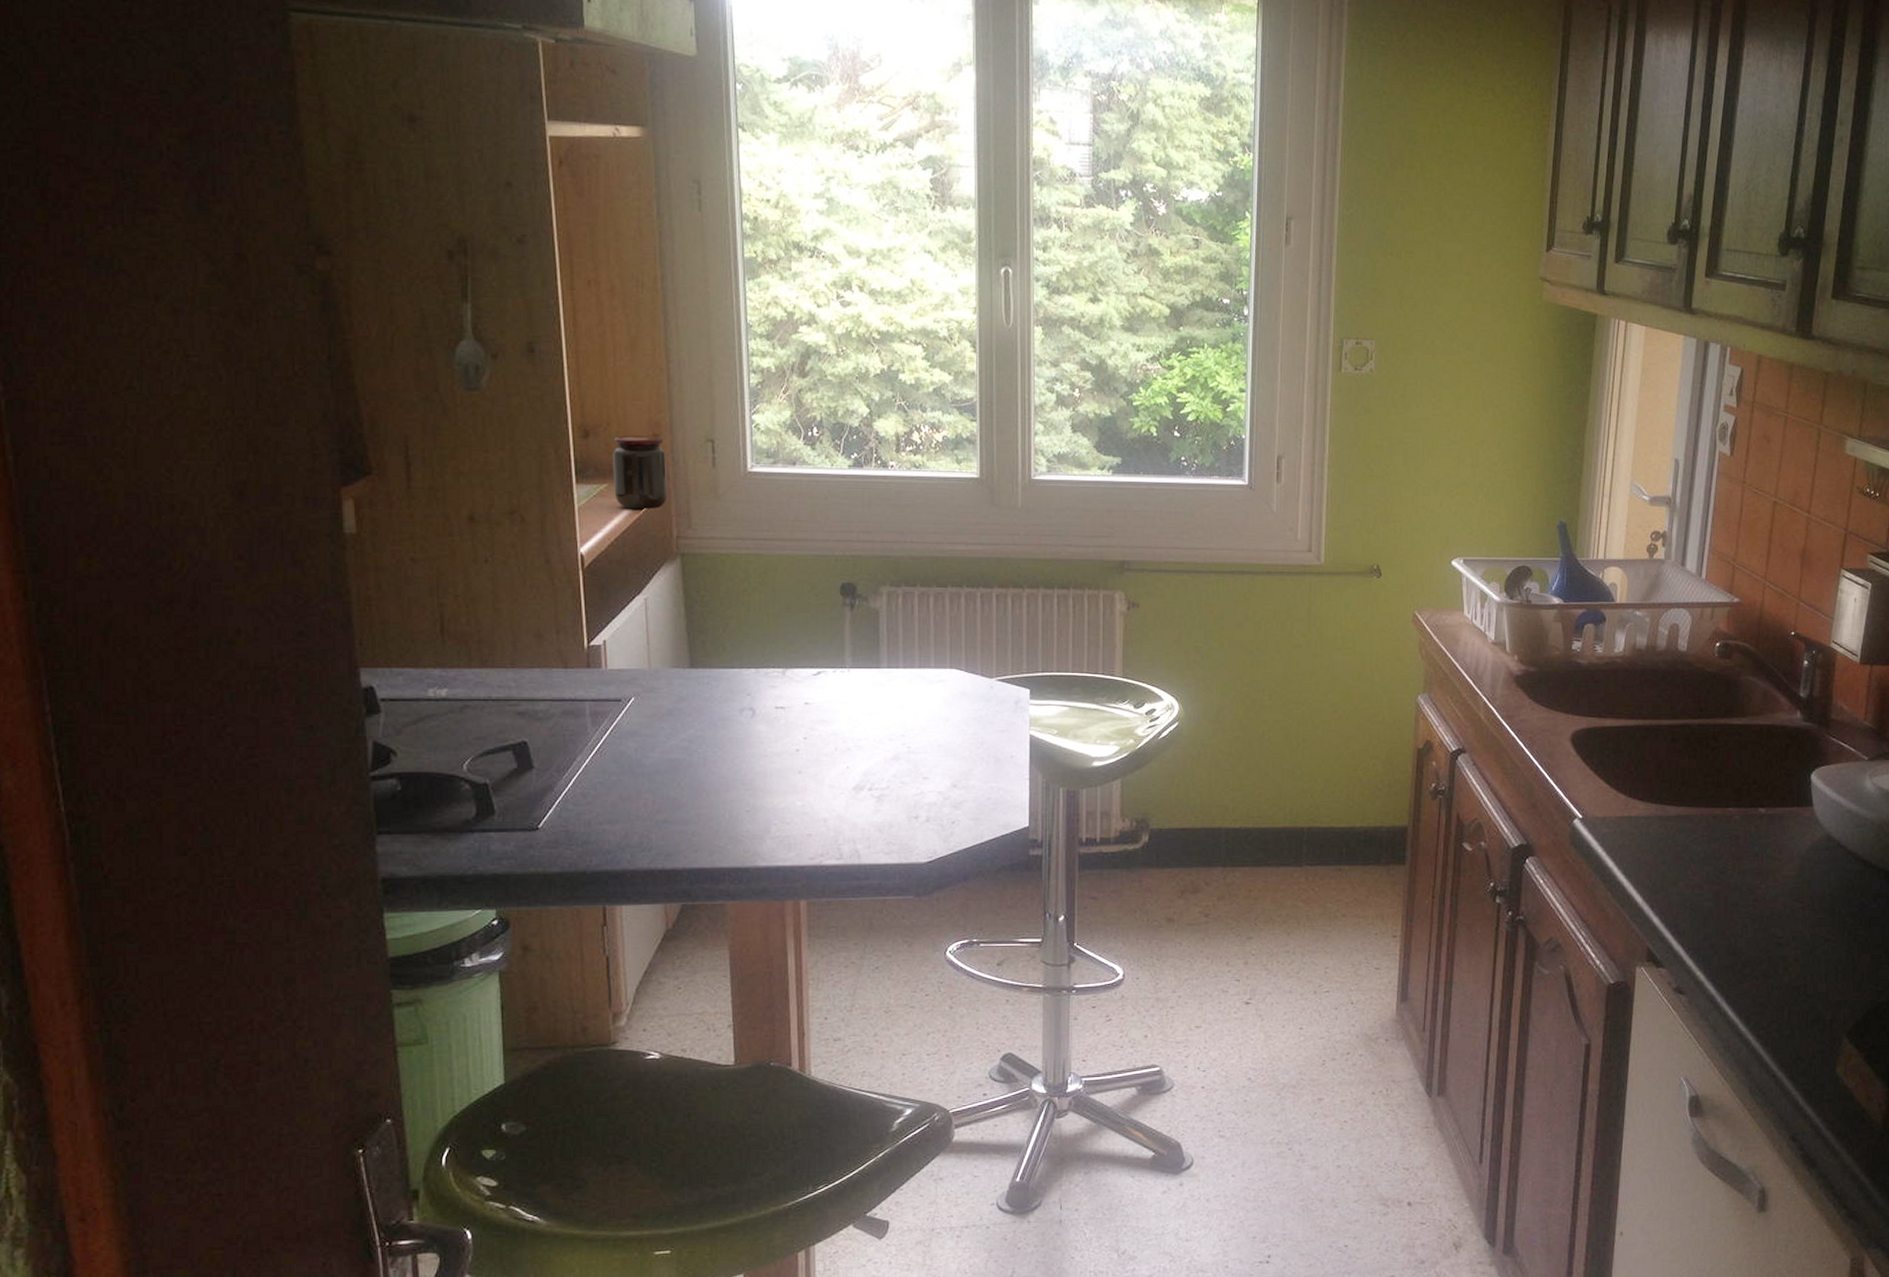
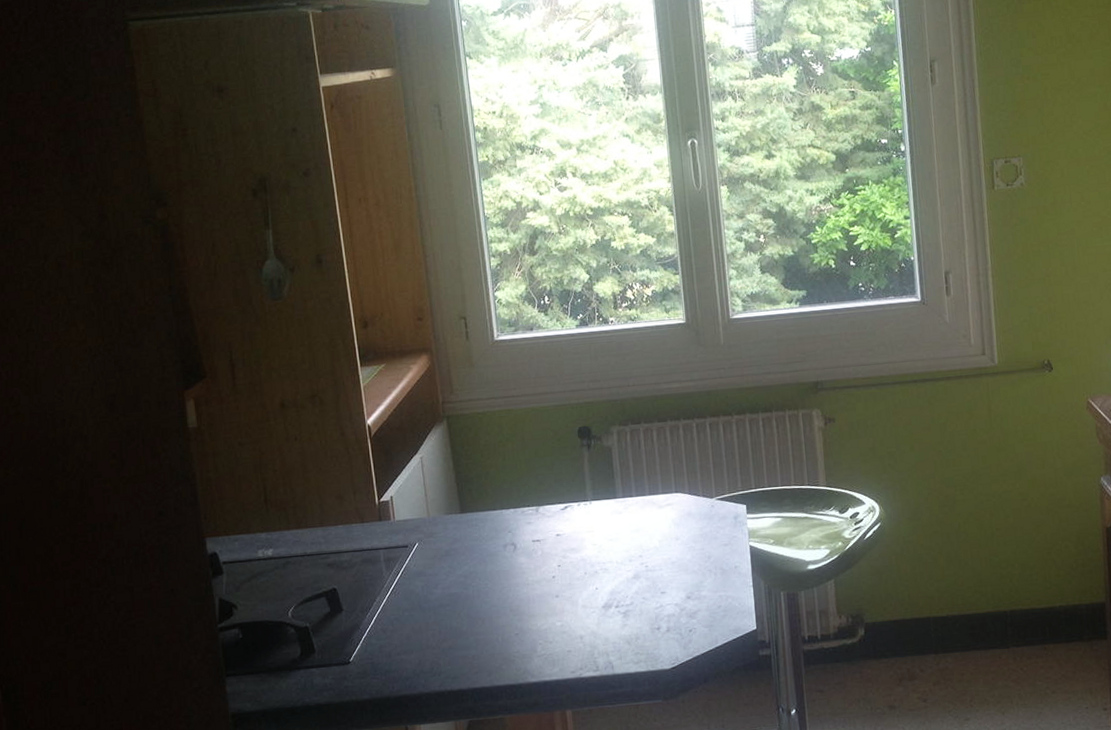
jar: present [612,435,668,510] -> none [386,319,433,383]

